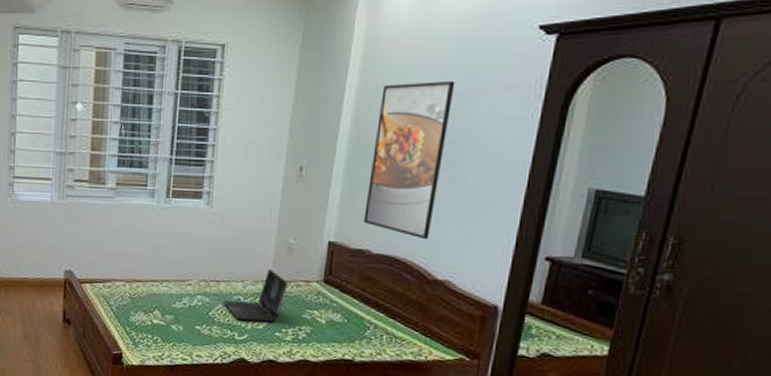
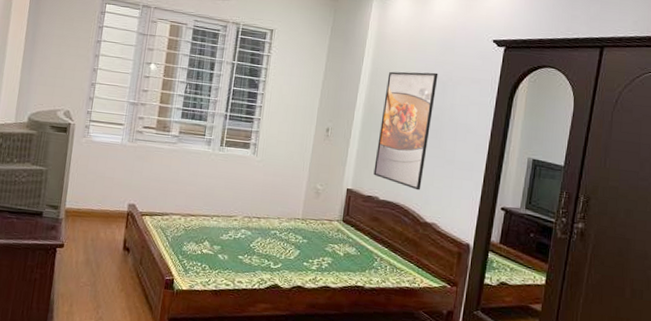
laptop computer: present [223,269,290,323] -> none [262,209,316,254]

